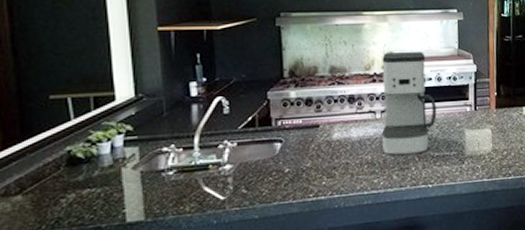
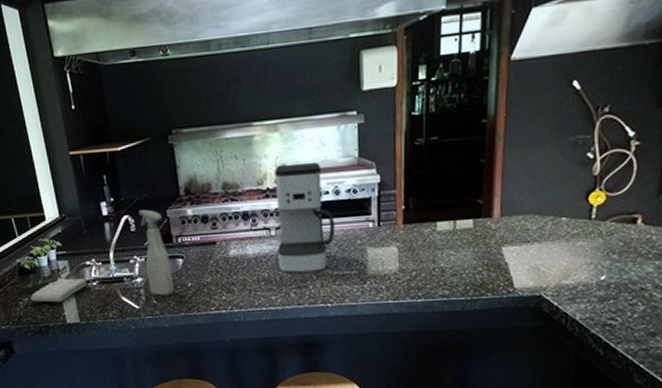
washcloth: none [79,167,160,199] -> present [30,278,87,303]
spray bottle: none [235,91,269,184] -> present [139,209,175,296]

